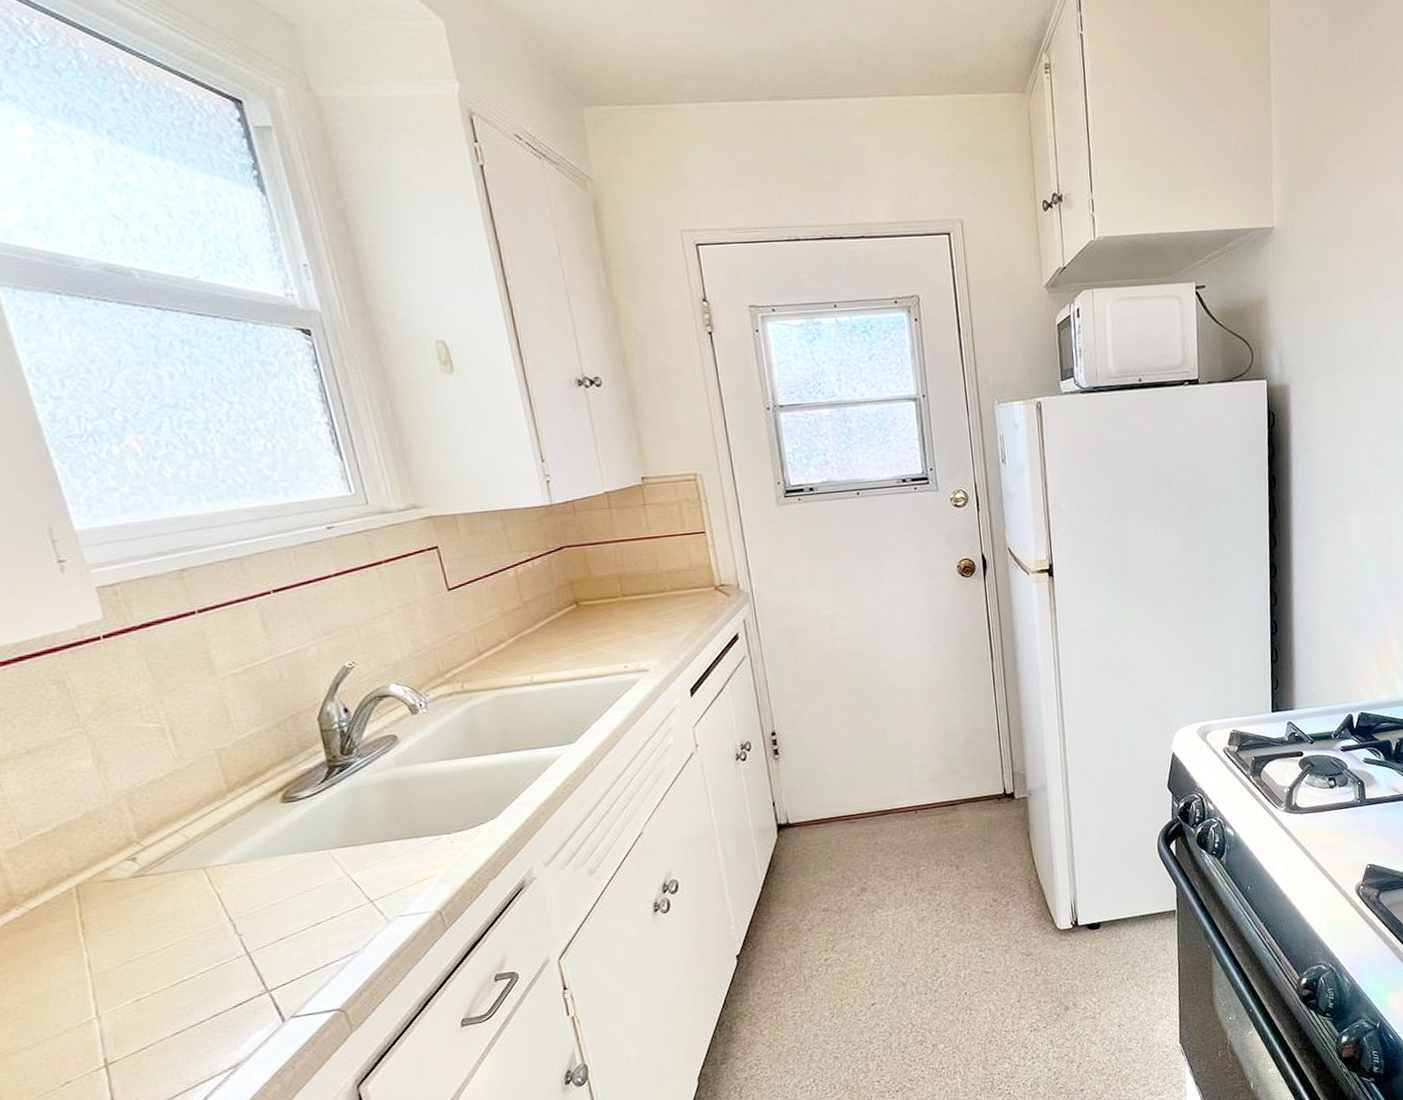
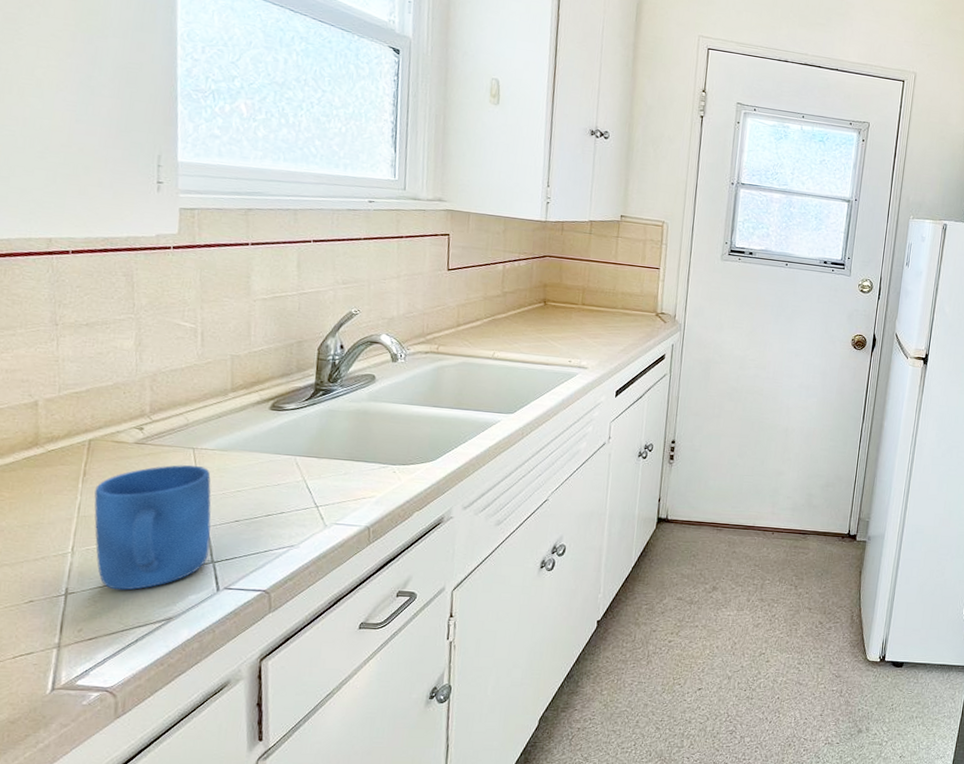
mug: none [101,886,261,1048] -> present [94,464,211,591]

